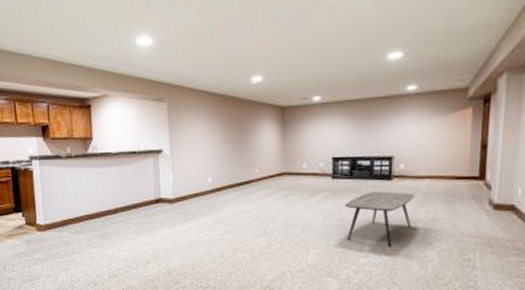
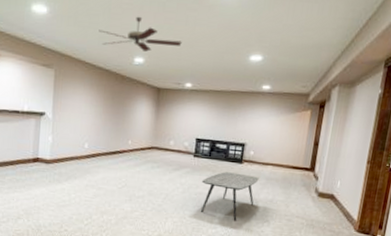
ceiling fan: none [209,30,304,68] -> present [99,16,182,52]

